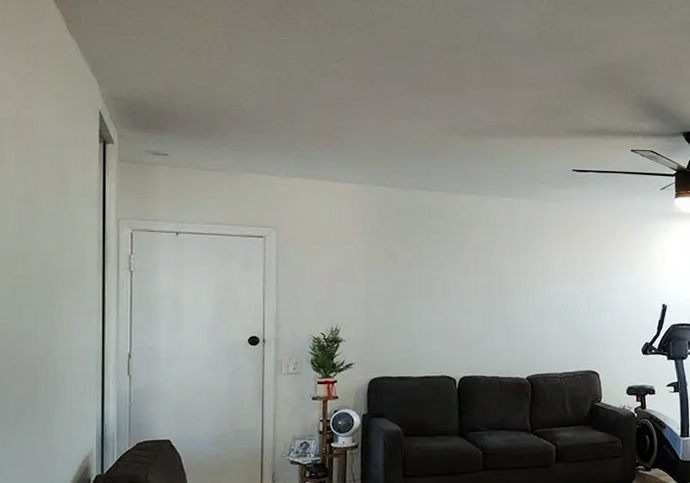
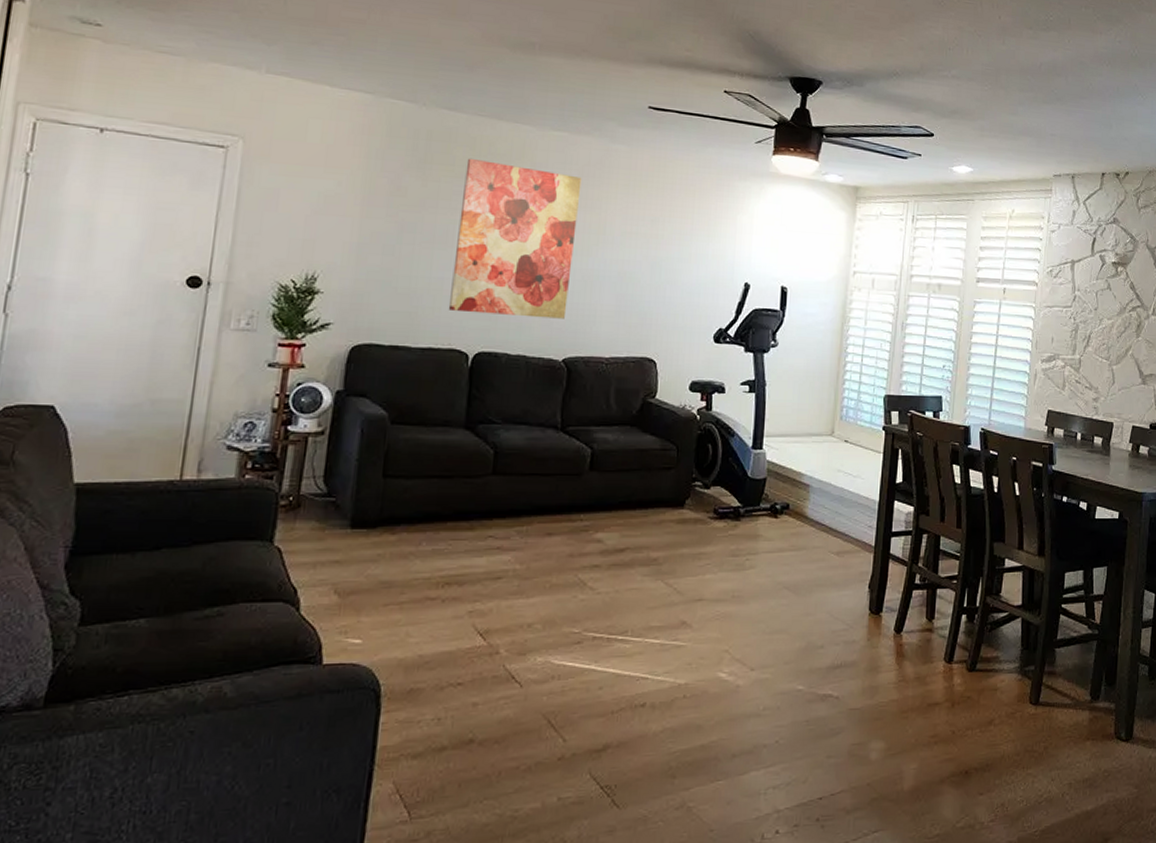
wall art: none [437,226,527,347] -> present [448,158,582,319]

